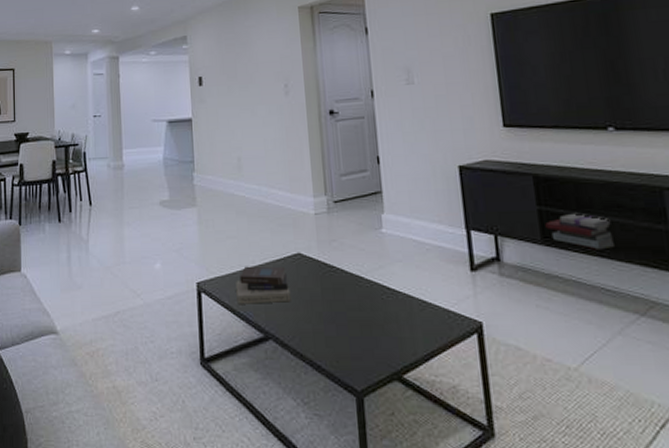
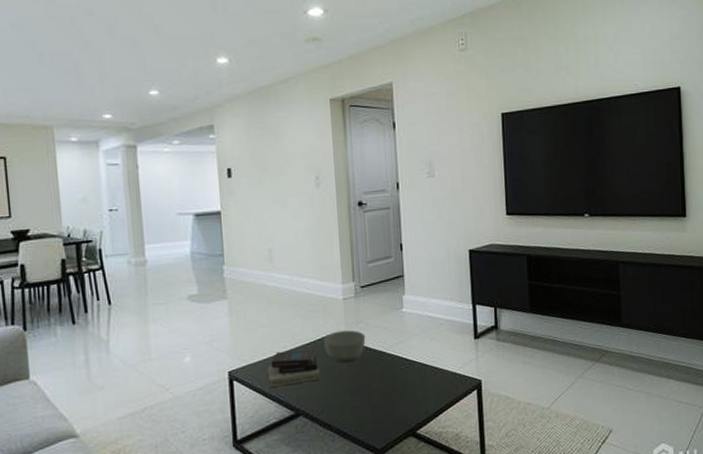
bowl: none [293,249,341,286] -> present [323,330,366,364]
books: present [545,213,614,250] -> none [533,285,582,314]

